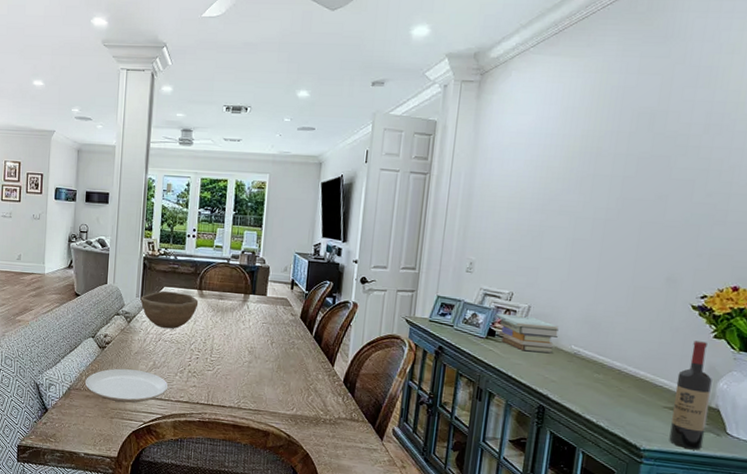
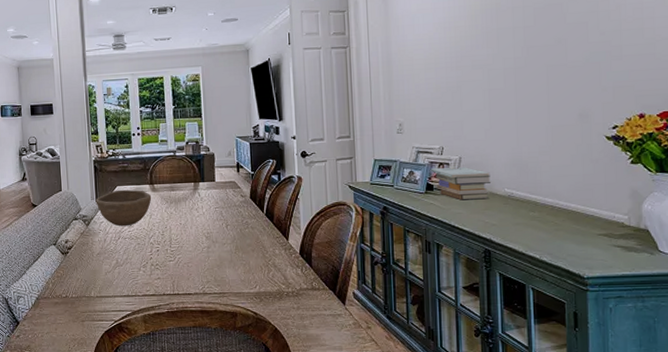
plate: present [84,368,169,403] -> none [52,270,134,304]
wine bottle: present [669,341,714,450] -> none [605,168,640,271]

